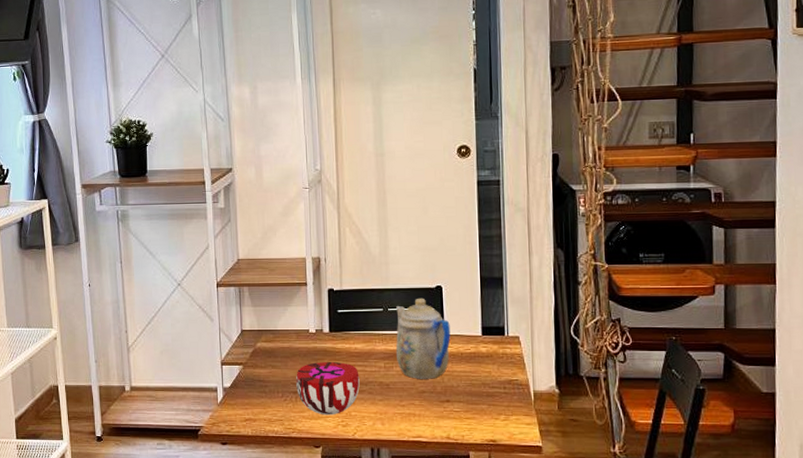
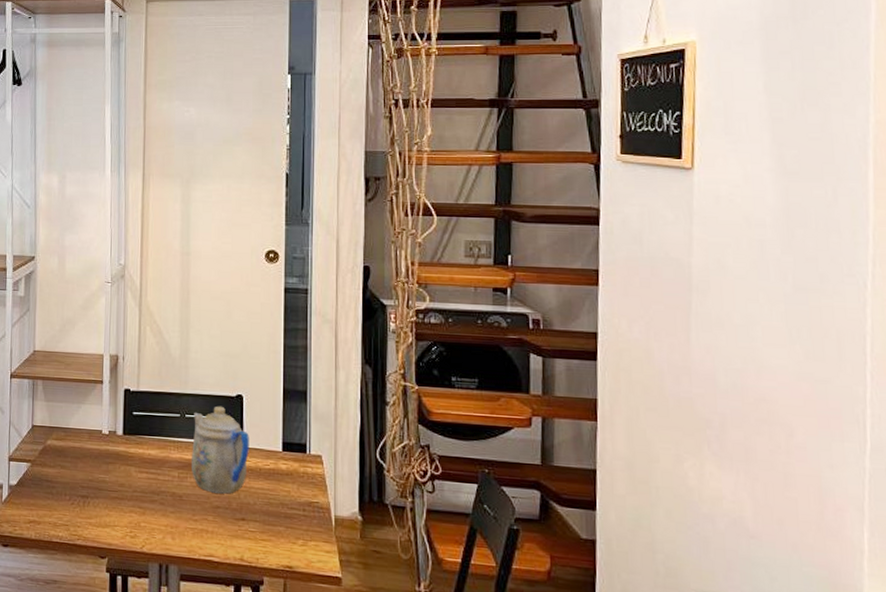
decorative bowl: present [296,361,360,415] -> none [85,466,151,525]

